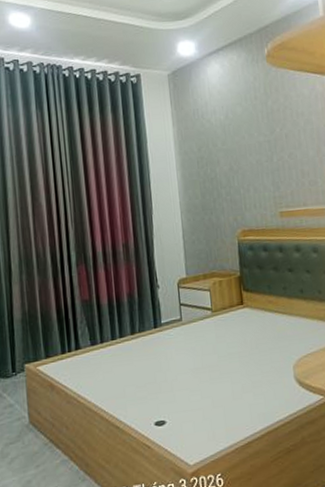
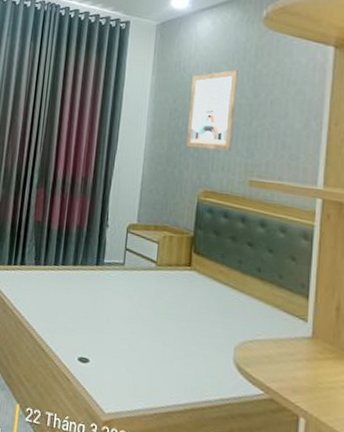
wall art: none [212,110,260,192] -> present [186,70,238,151]

